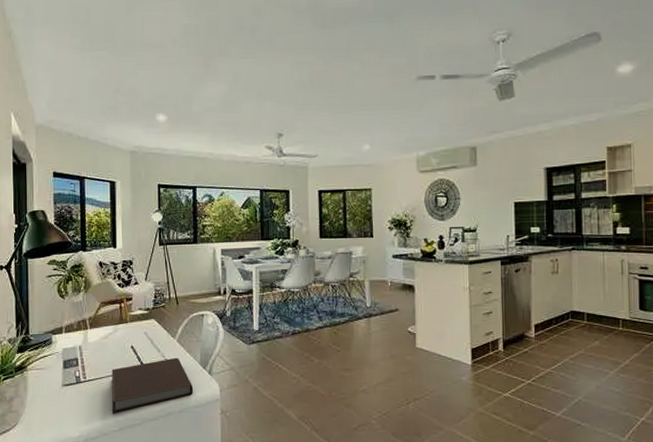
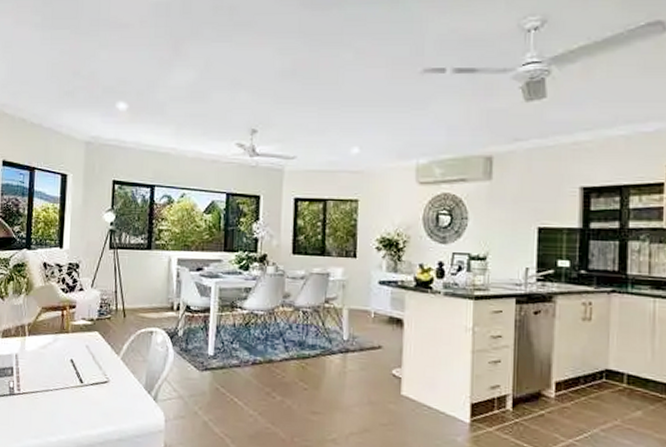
notebook: present [111,357,194,414] -> none [45,377,136,434]

